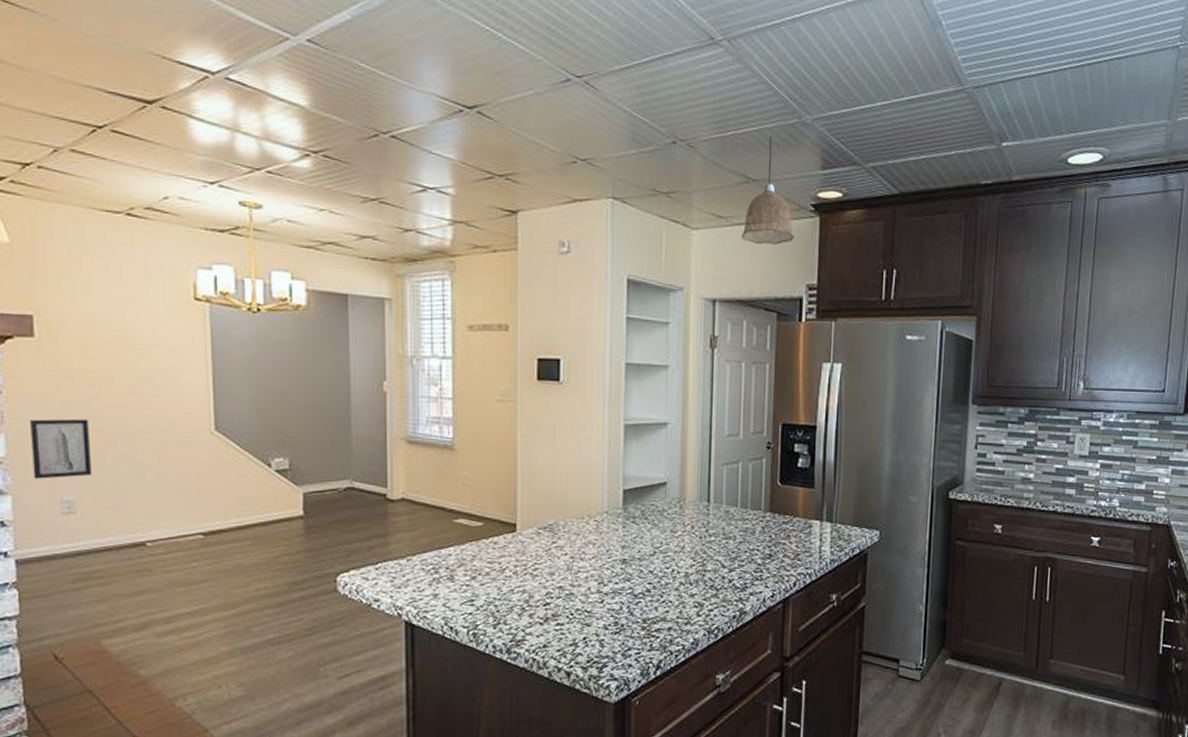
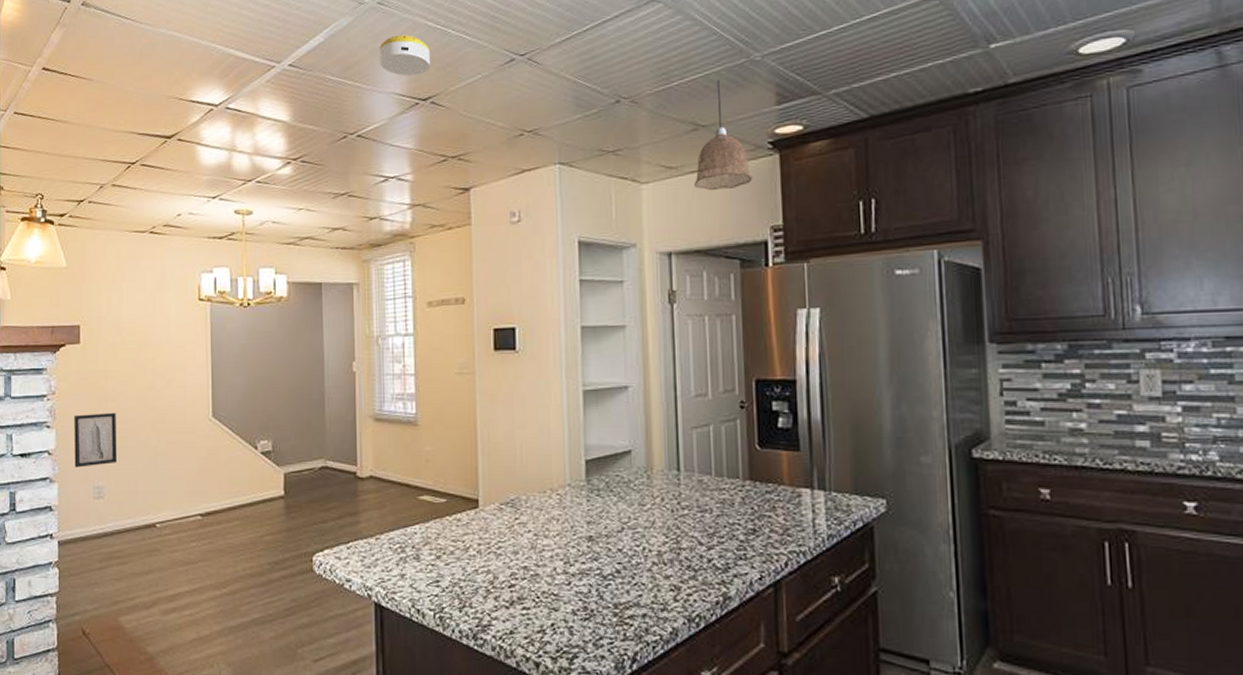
smoke detector: none [418,28,478,79] -> present [379,34,431,76]

